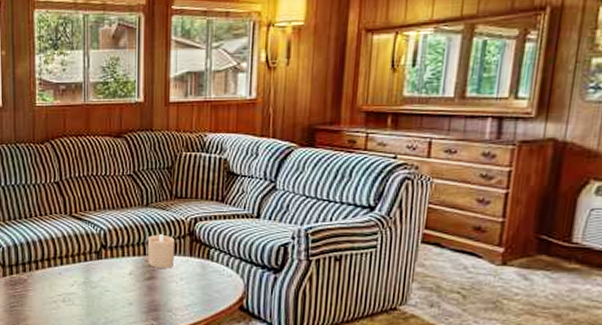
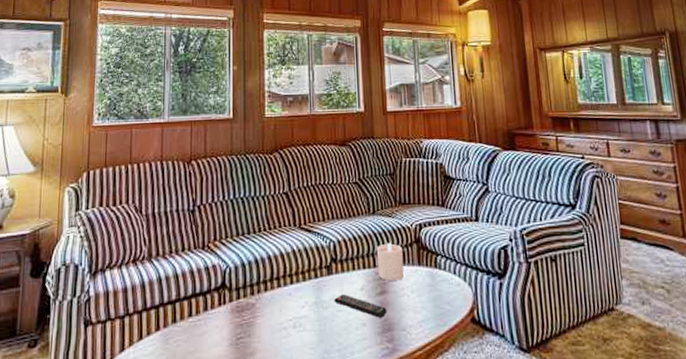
remote control: none [102,277,154,299] -> present [334,294,387,318]

